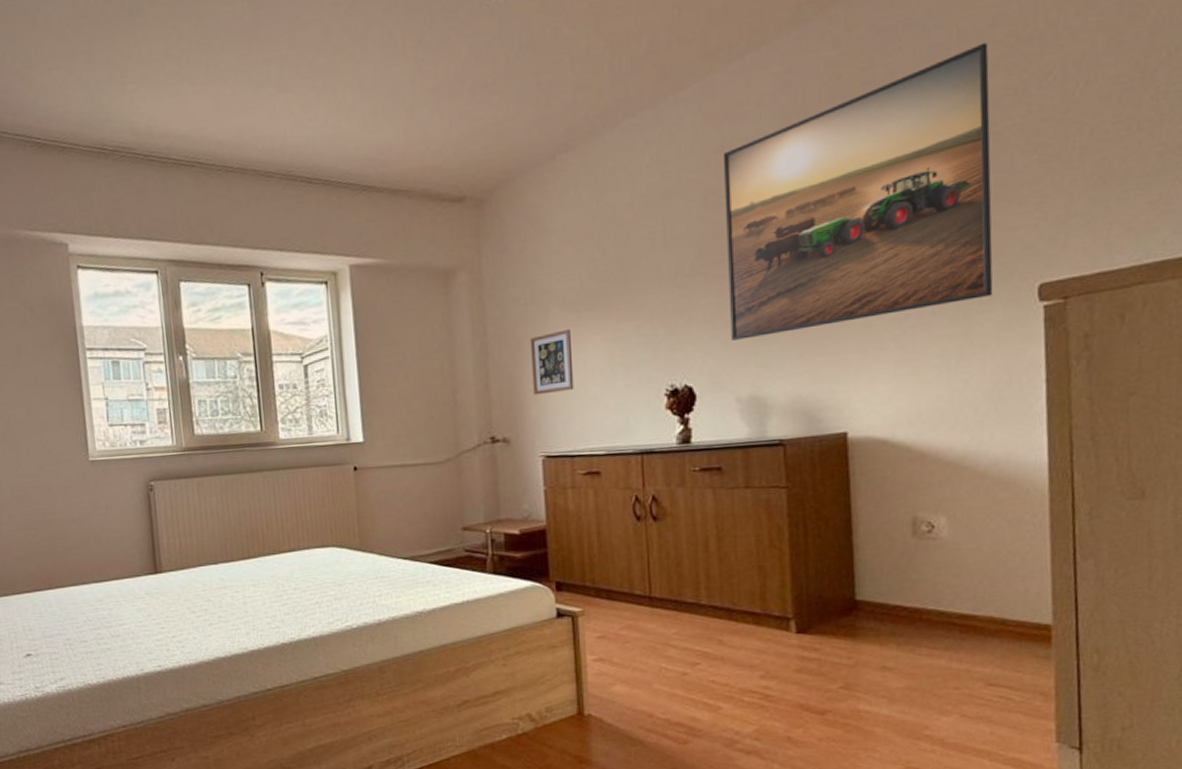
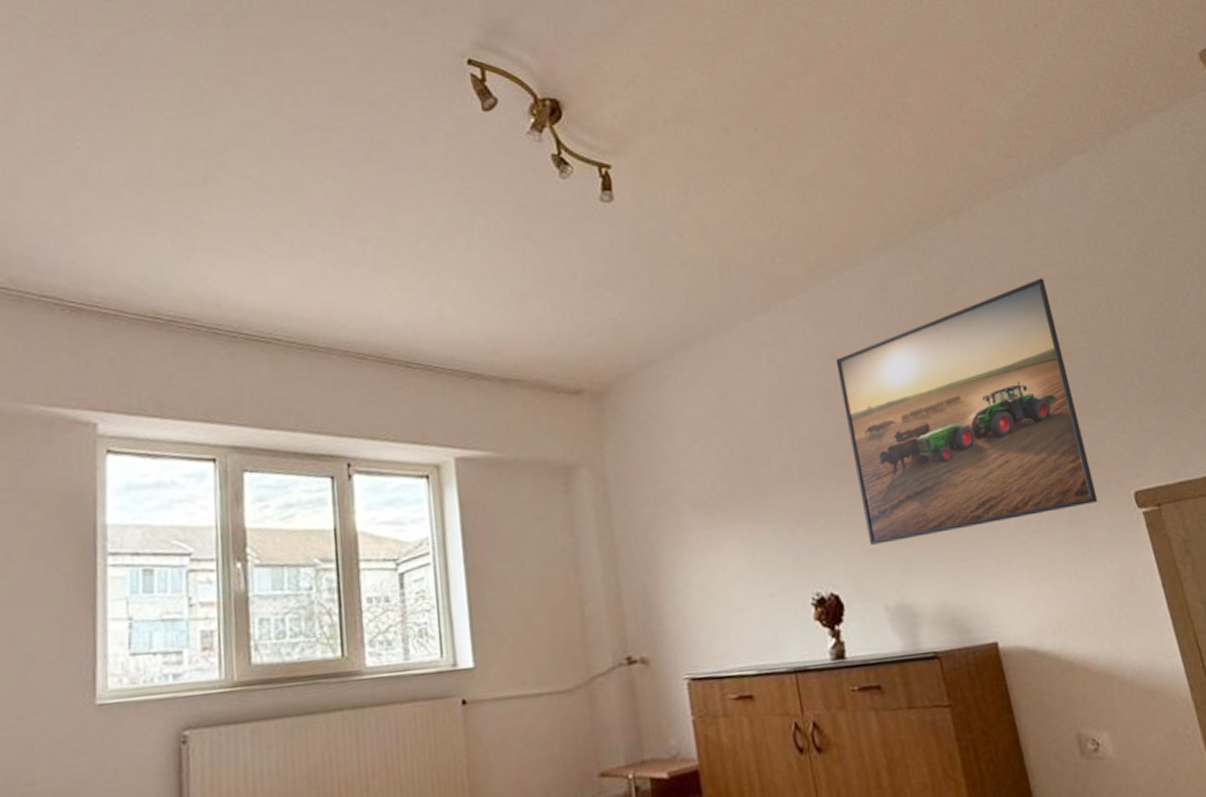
picture frame: present [529,329,574,396] -> none [662,532,715,607]

